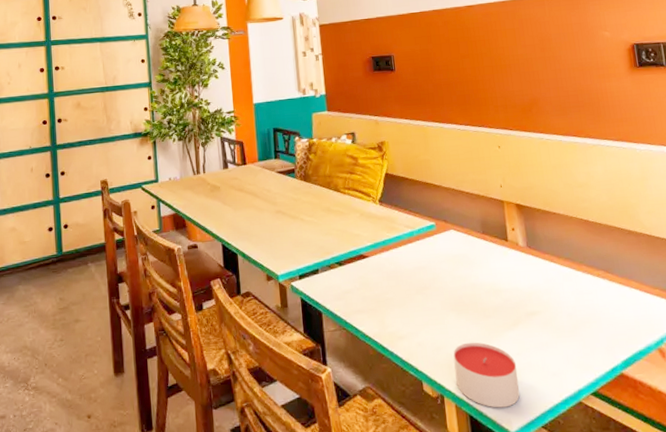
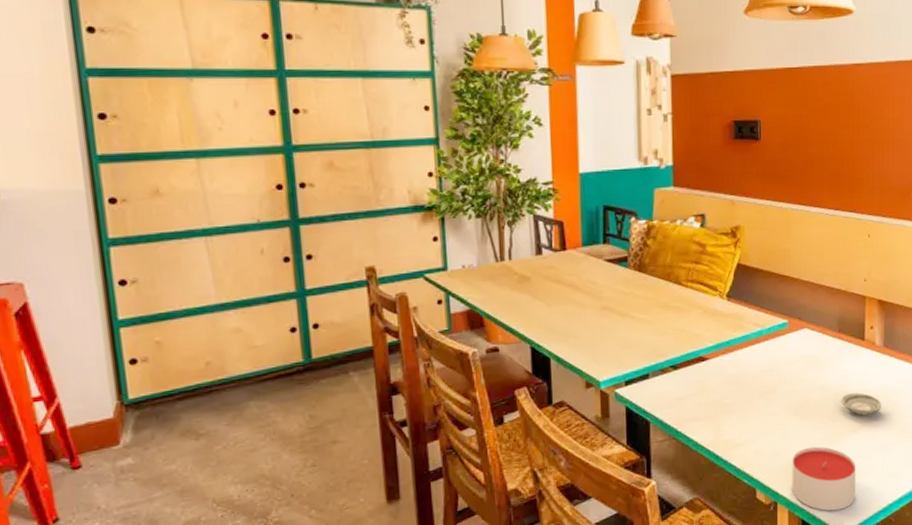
saucer: none [493,291,534,313] -> present [841,392,882,416]

